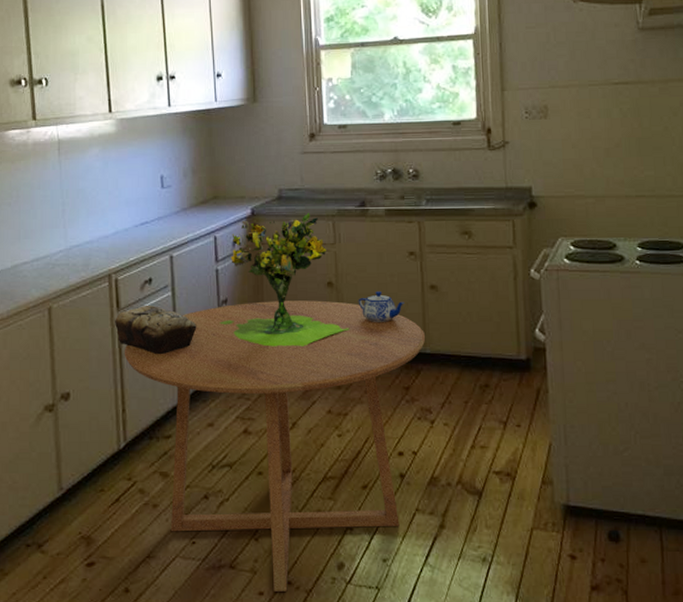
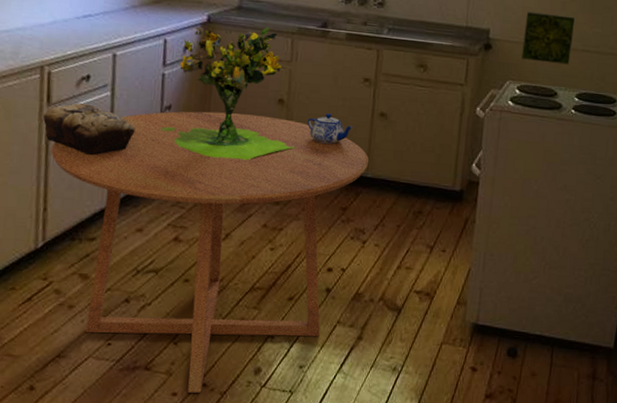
decorative tile: none [568,162,625,214] -> present [521,11,576,65]

